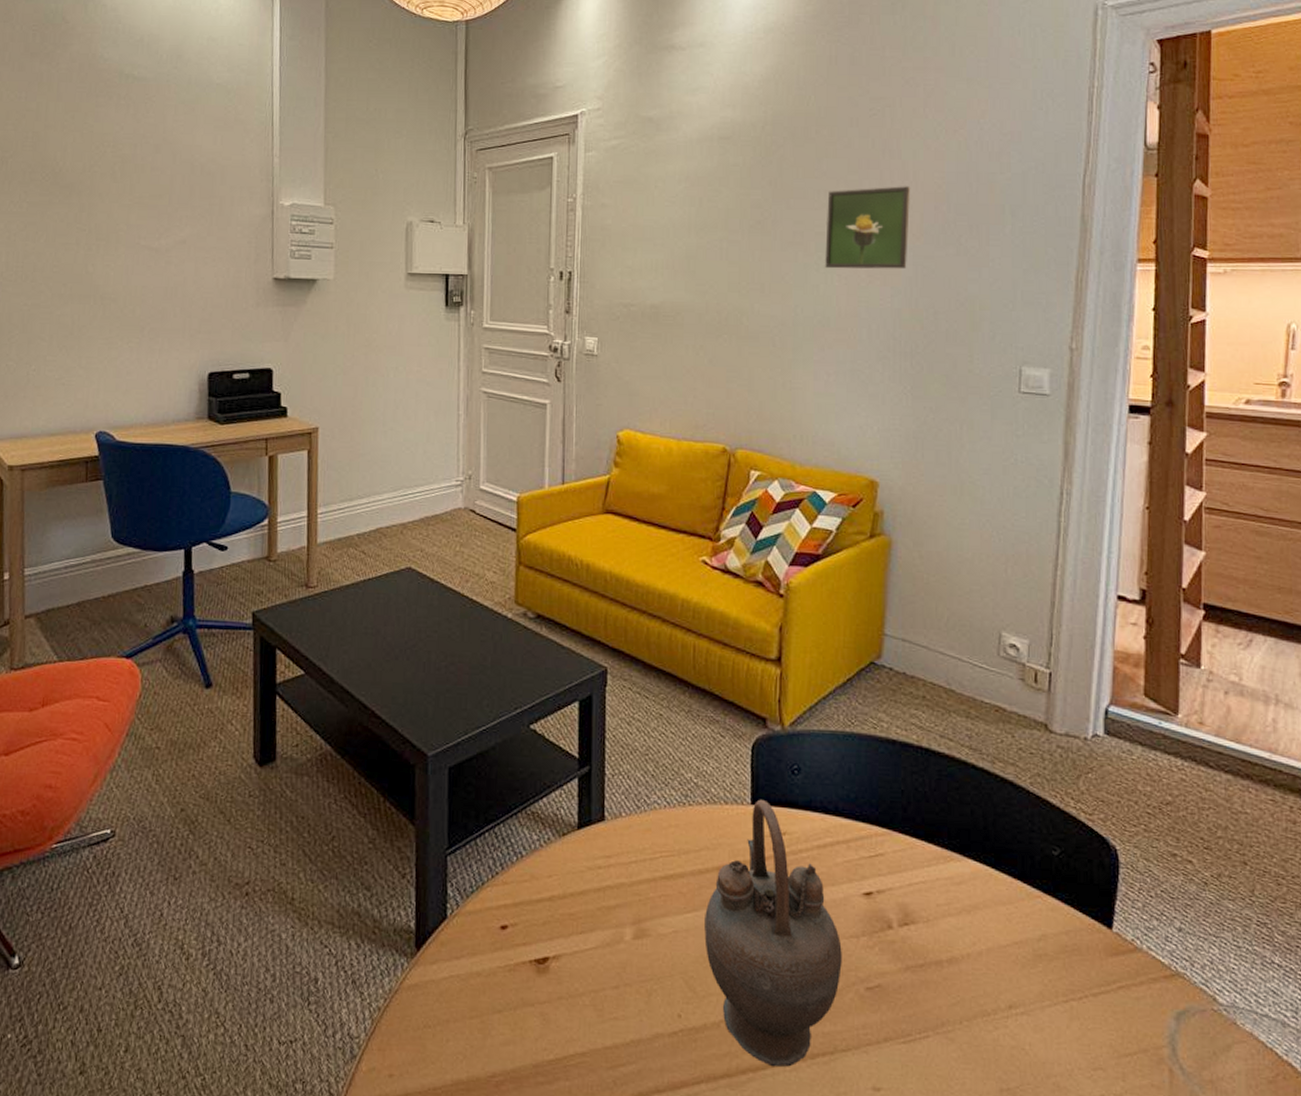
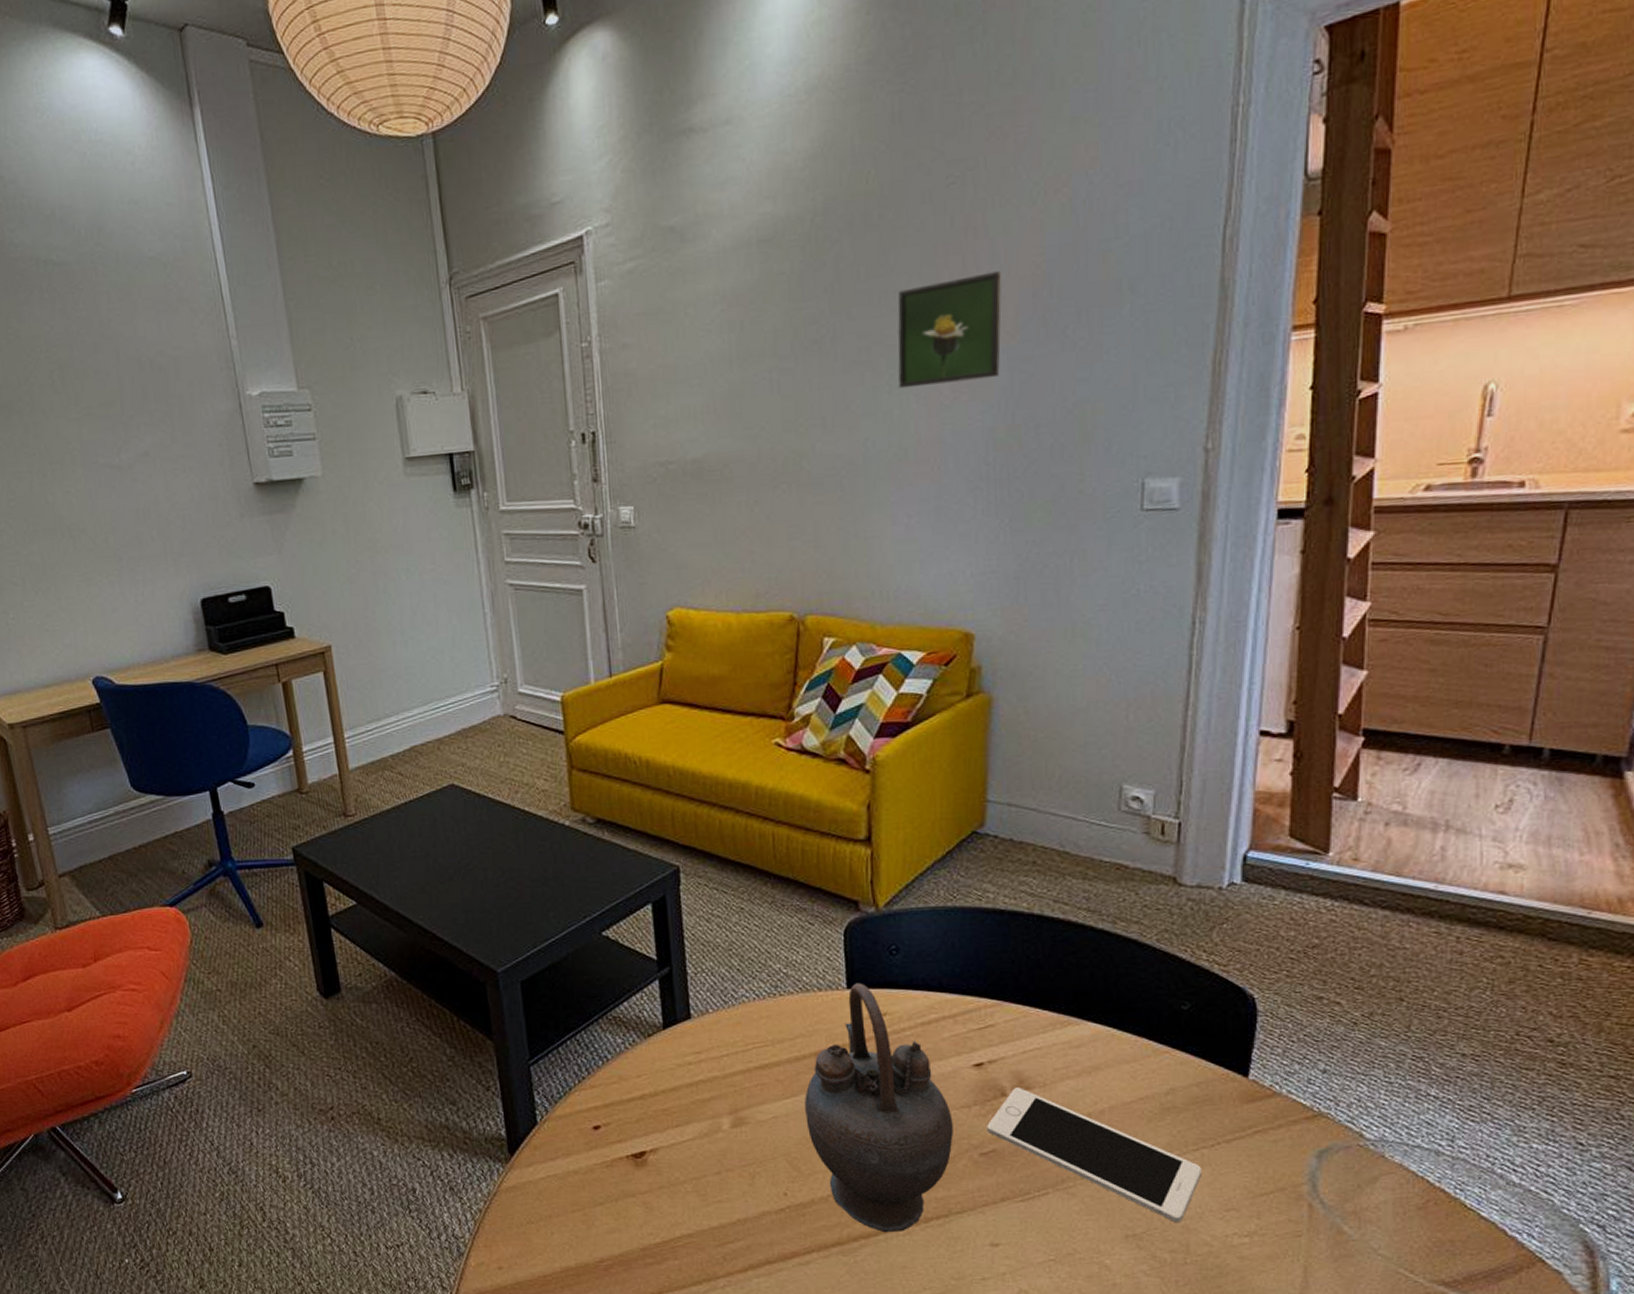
cell phone: none [874,921,1071,1079] -> present [987,1087,1202,1223]

